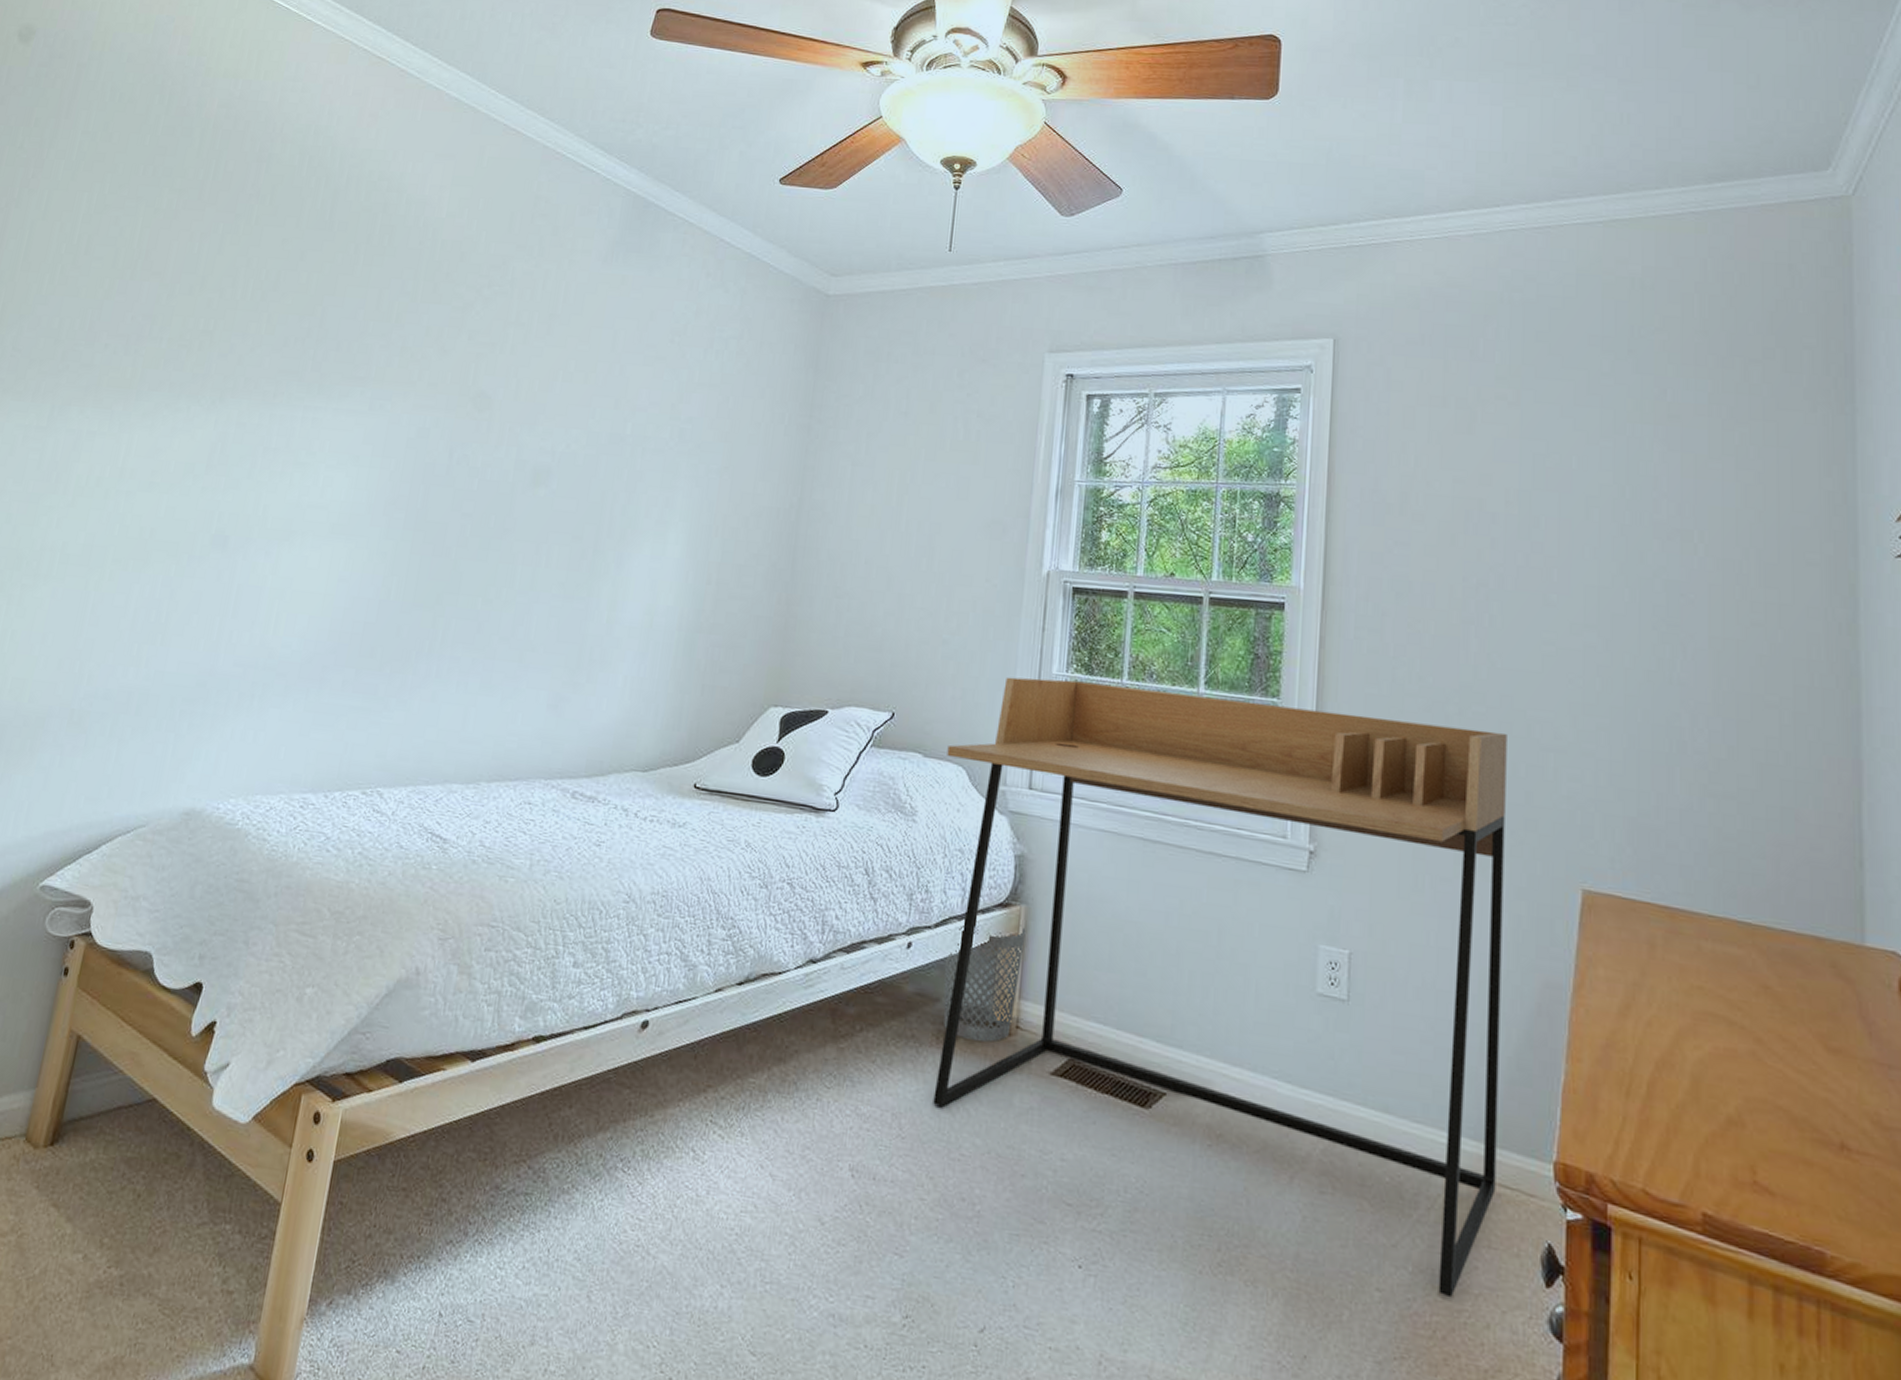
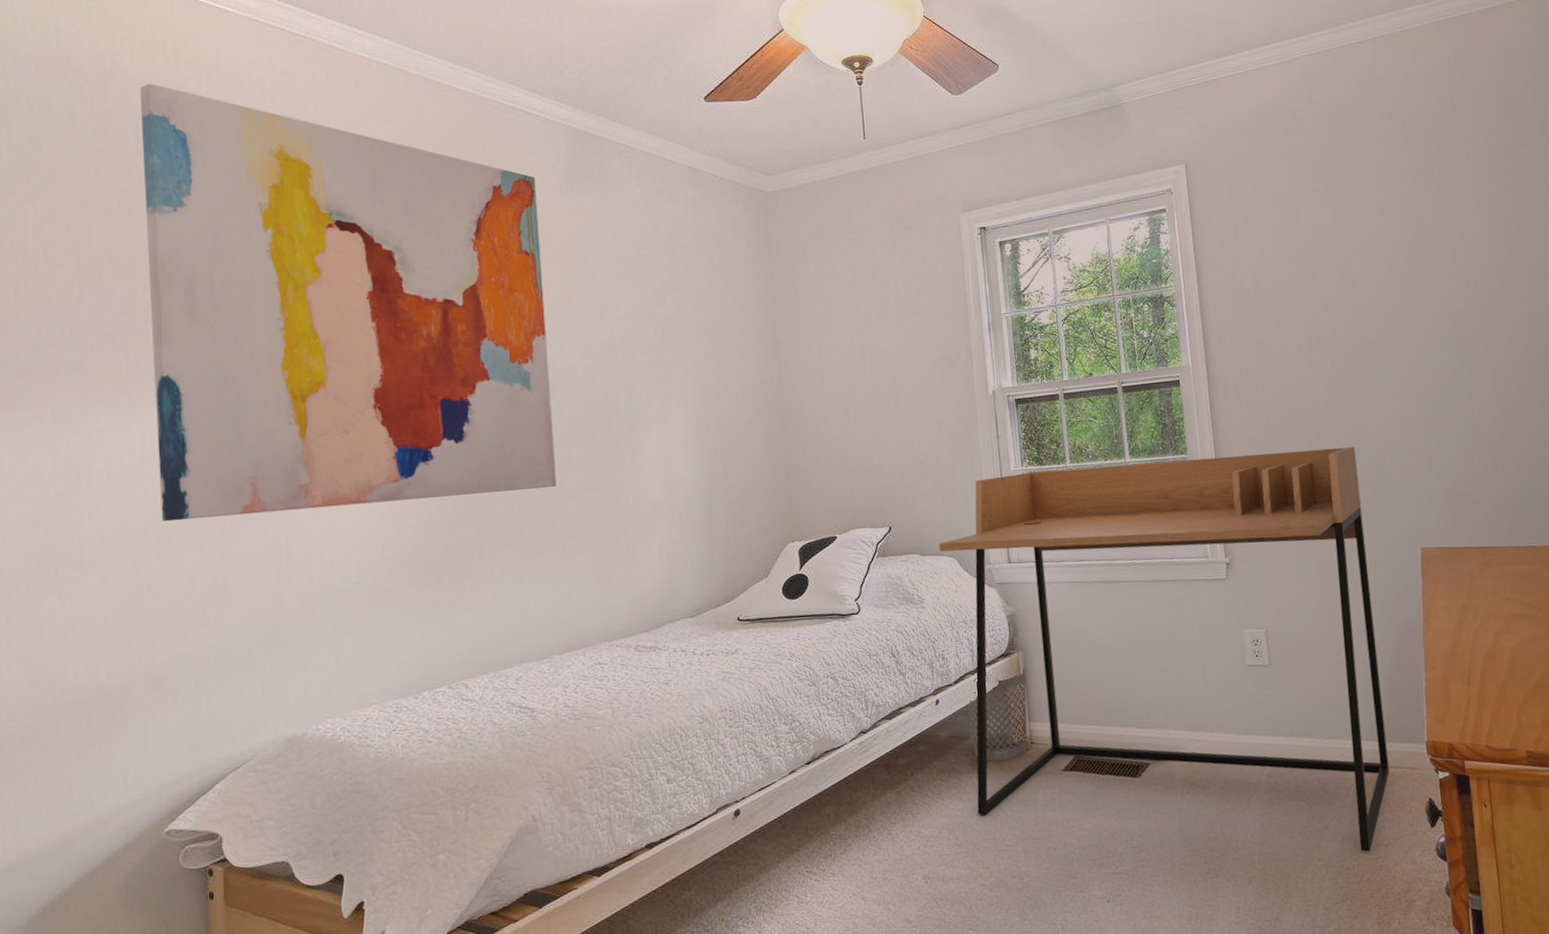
wall art: none [124,87,581,586] -> present [140,83,557,522]

